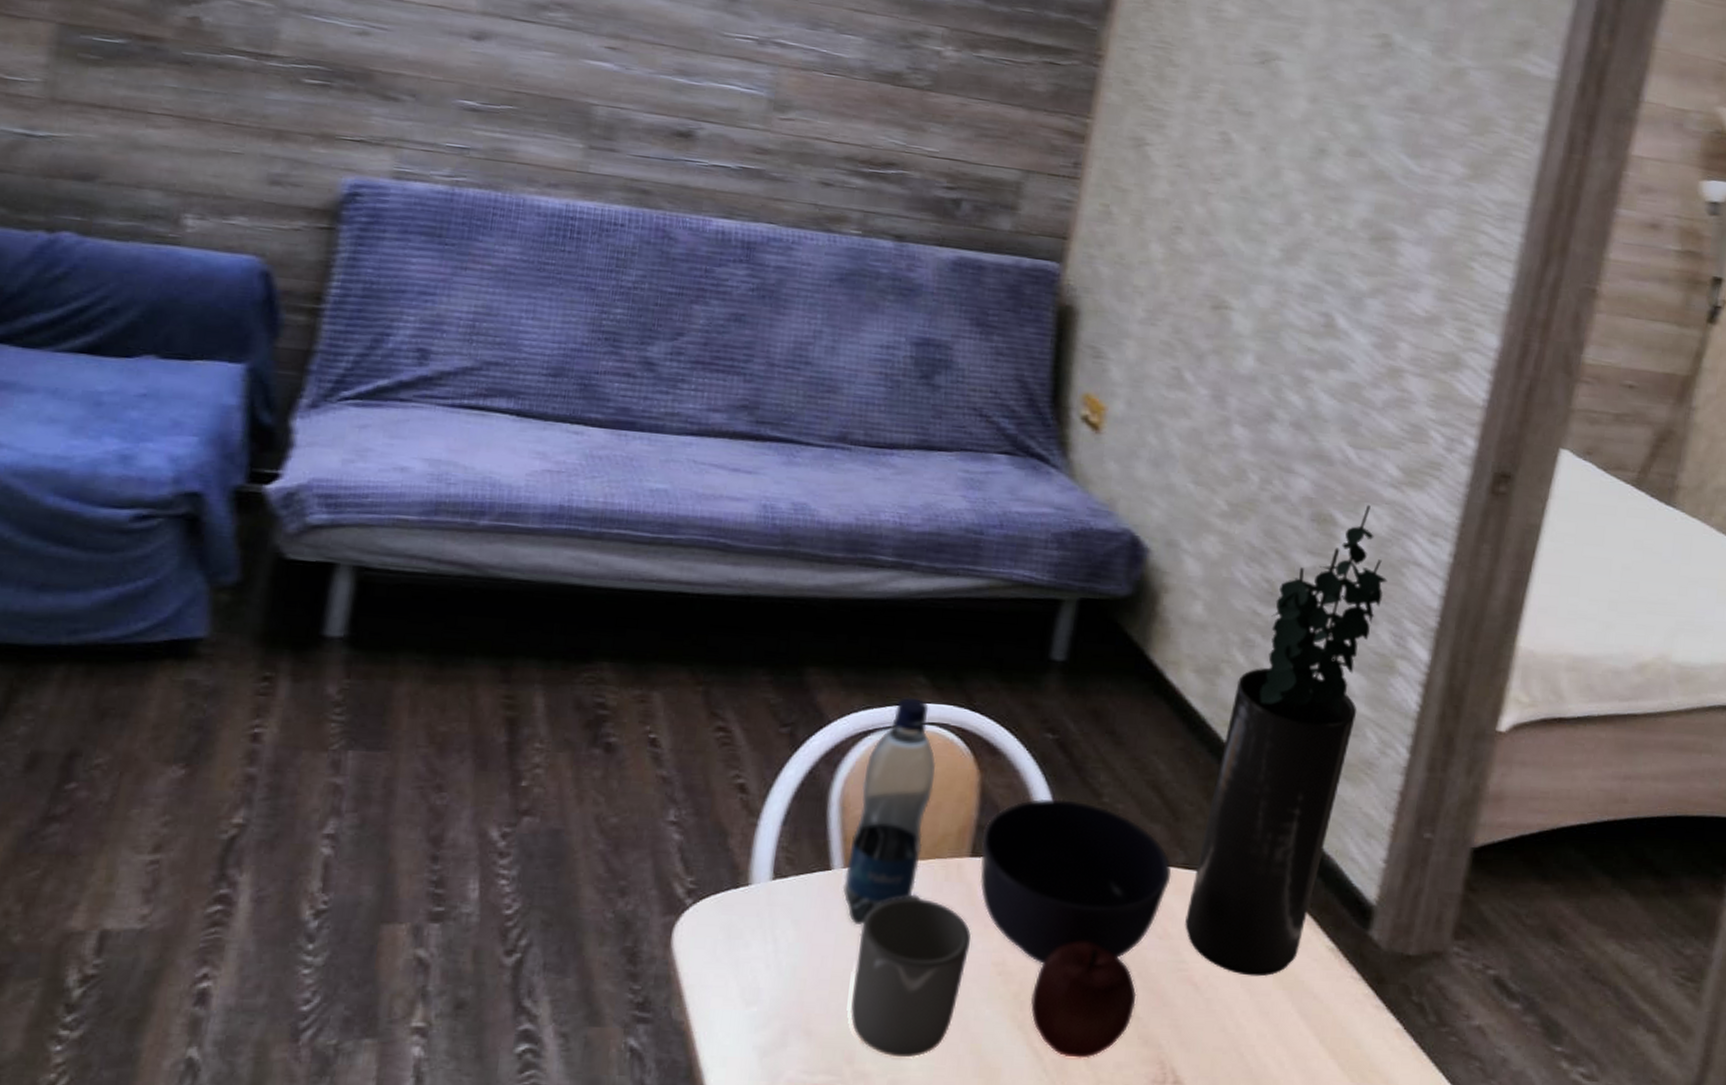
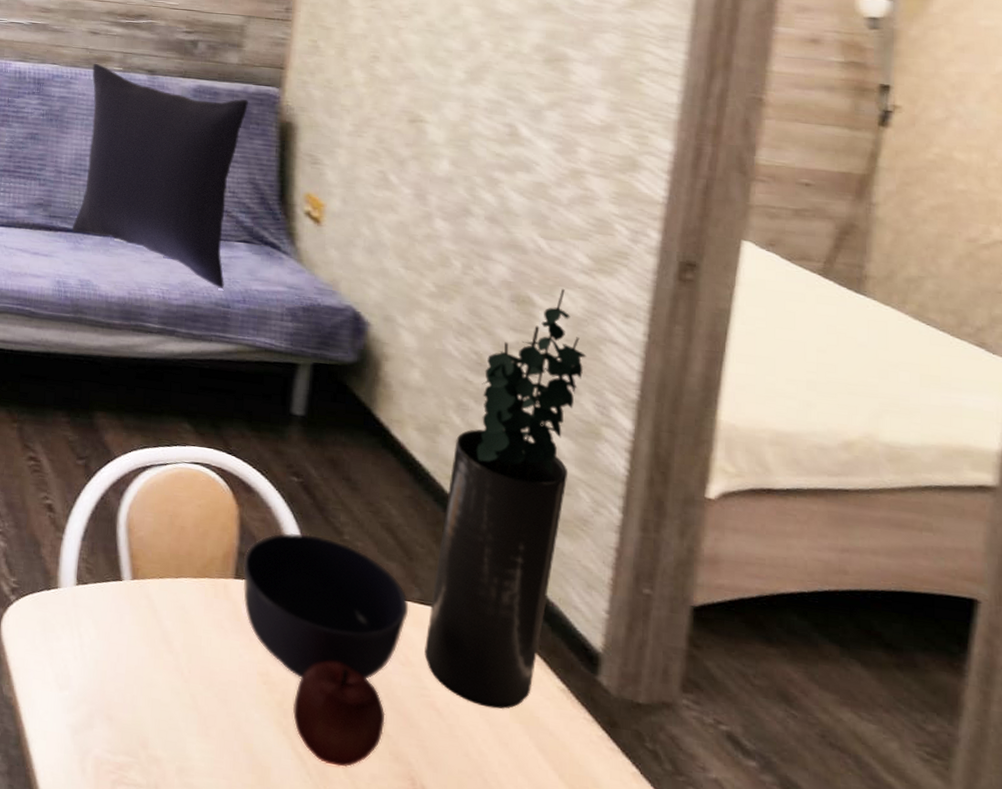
pillow: none [785,223,1021,511] -> present [71,63,248,289]
bottle: present [842,696,937,926] -> none [131,439,202,630]
mug: present [850,894,971,1058] -> none [143,607,239,749]

